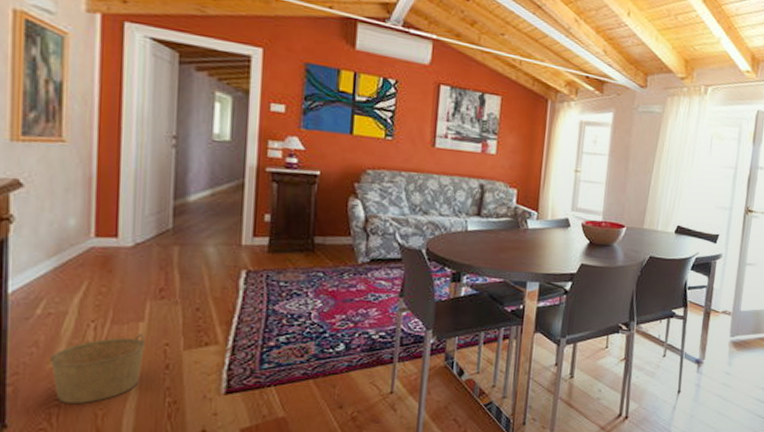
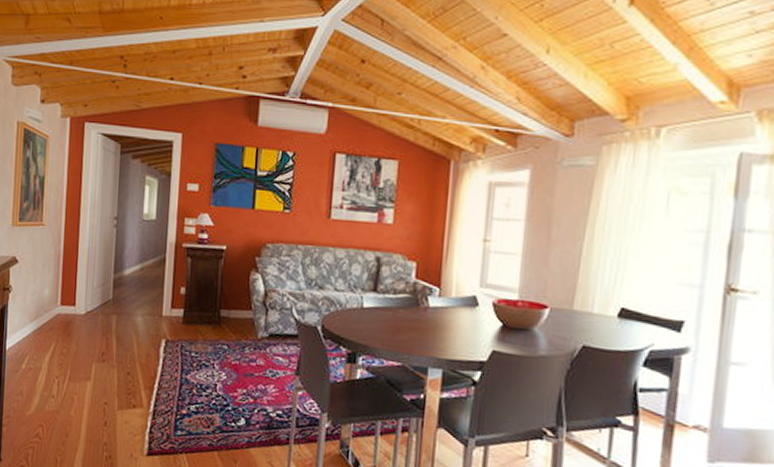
basket: present [49,333,145,405] -> none [28,391,91,449]

